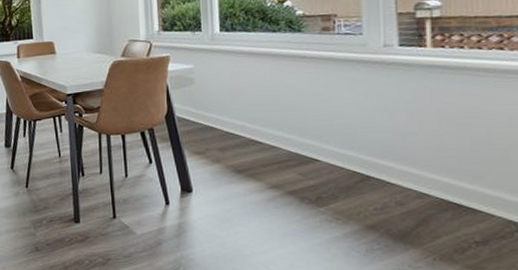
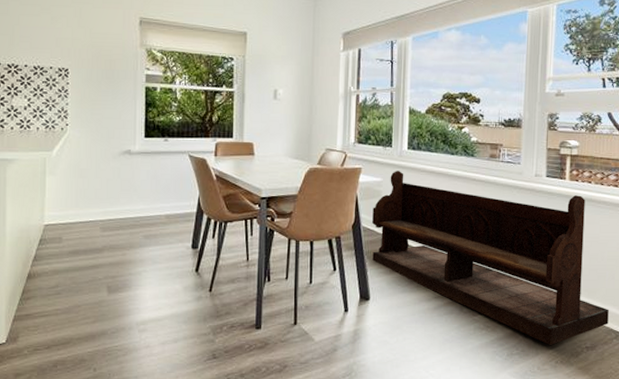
bench: none [186,55,505,239] -> present [372,171,609,345]

